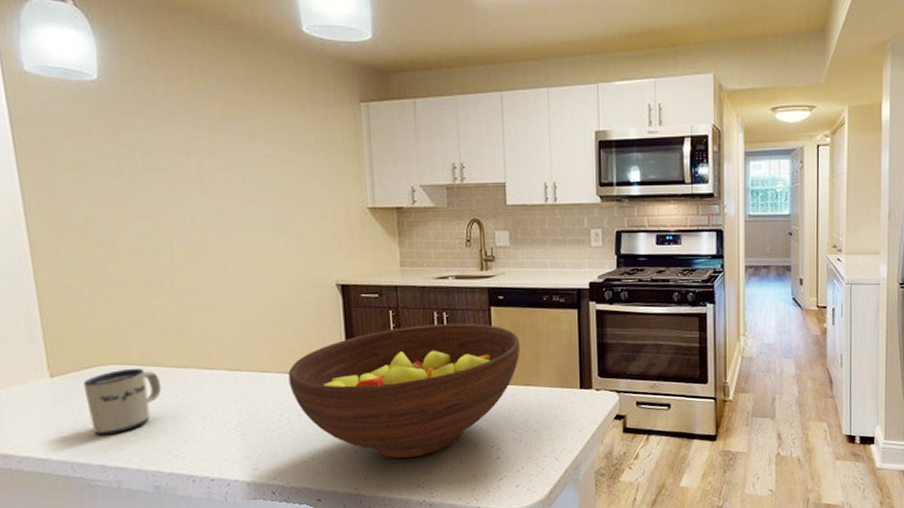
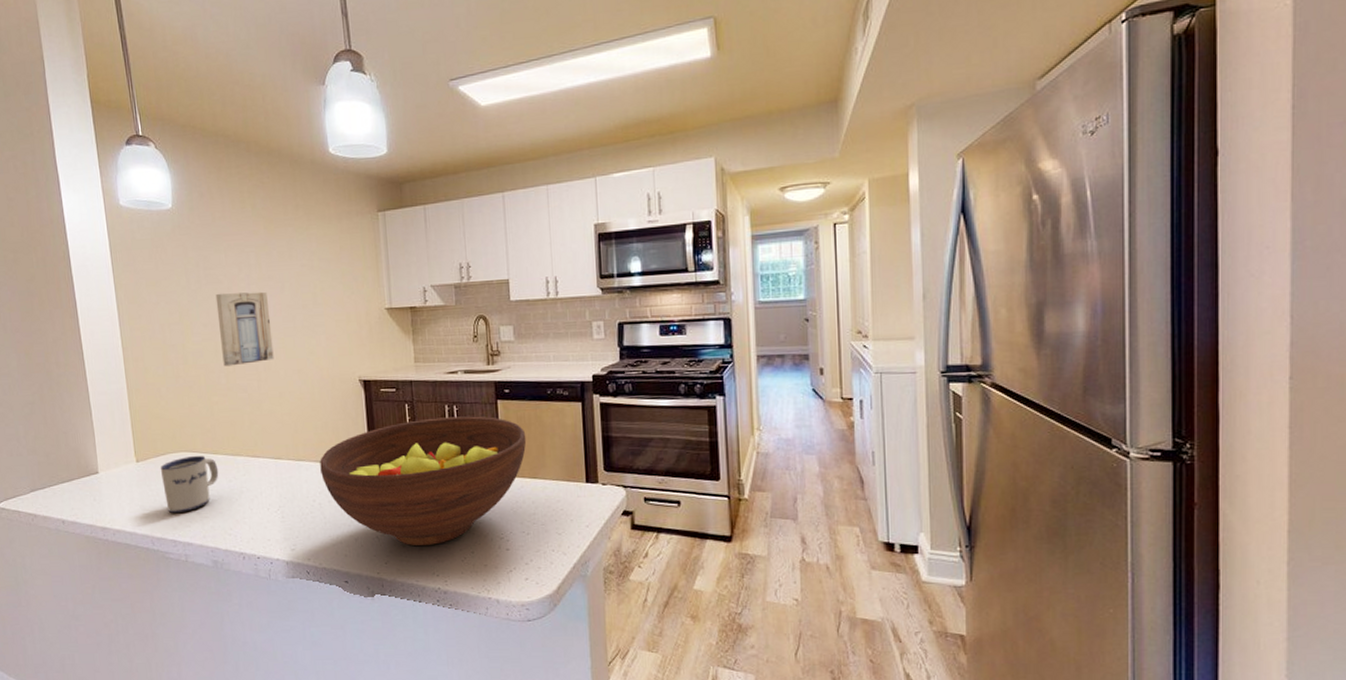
wall art: none [157,182,233,267] -> present [215,291,274,367]

